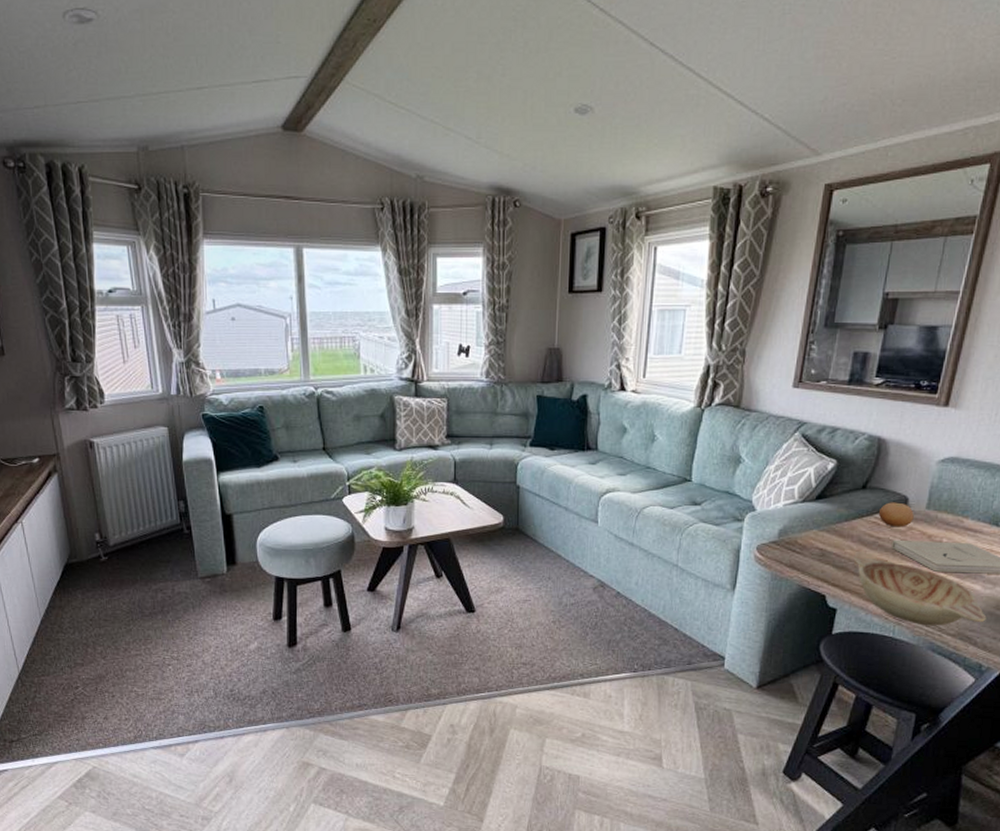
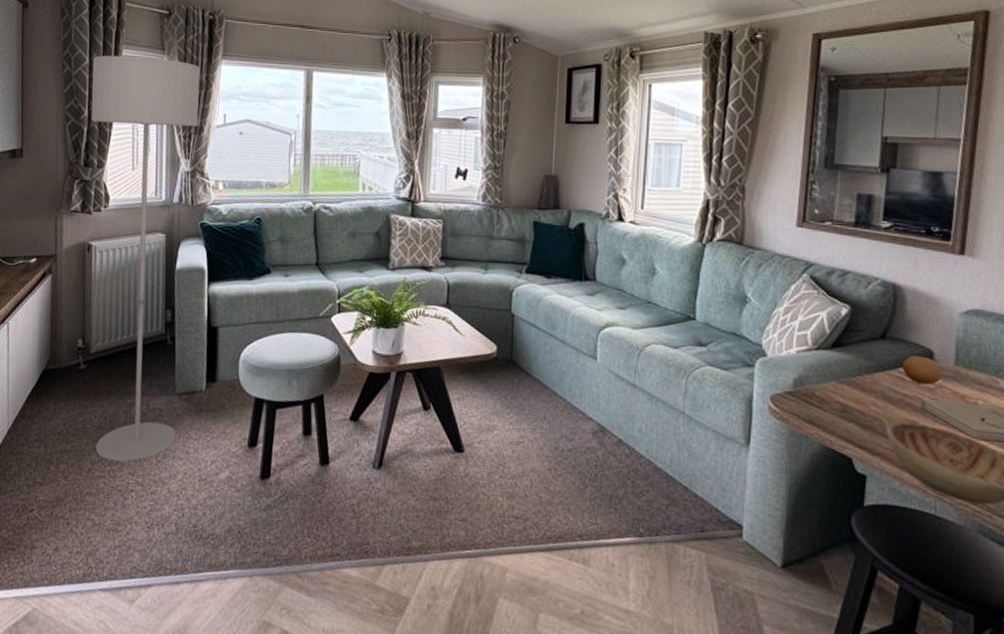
floor lamp: none [62,238,204,640] -> present [91,55,200,462]

